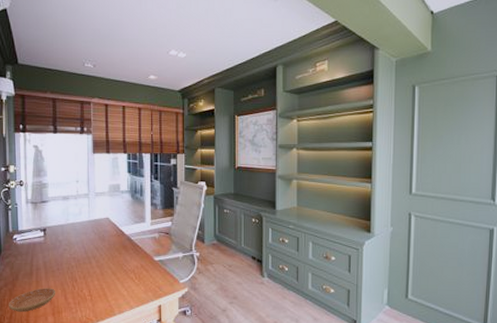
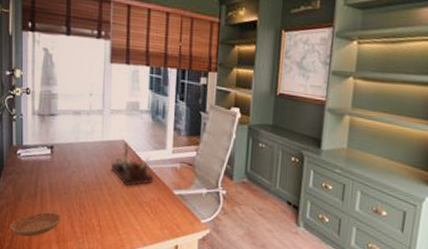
desk organizer: none [98,219,136,258] -> present [111,142,154,187]

